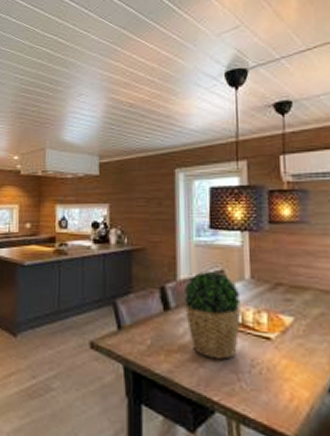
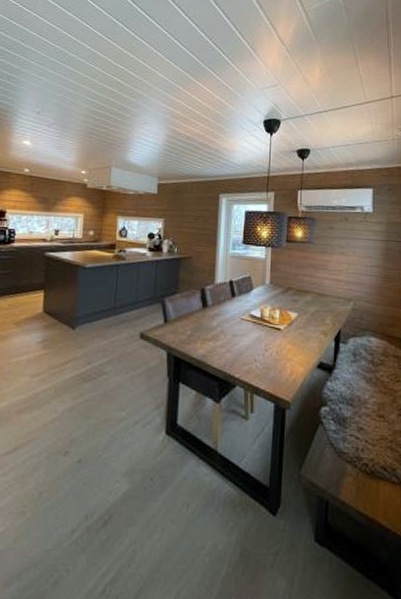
potted plant: present [185,270,241,360] -> none [219,276,262,346]

